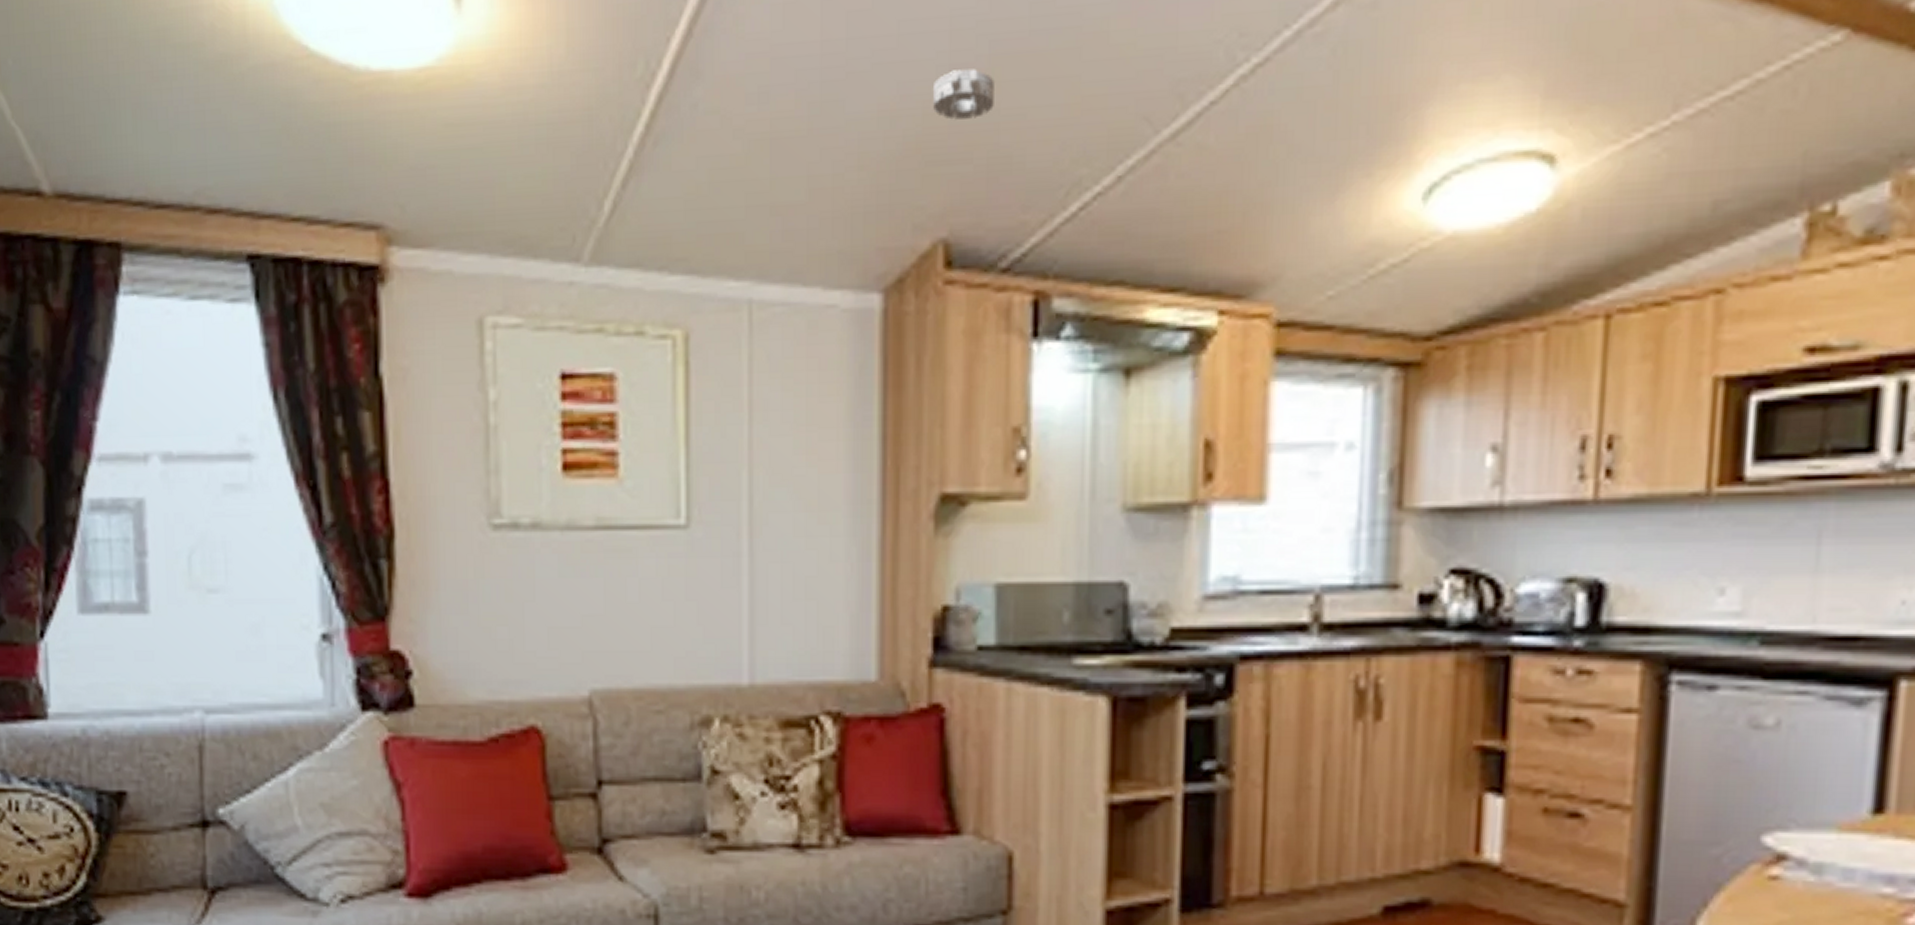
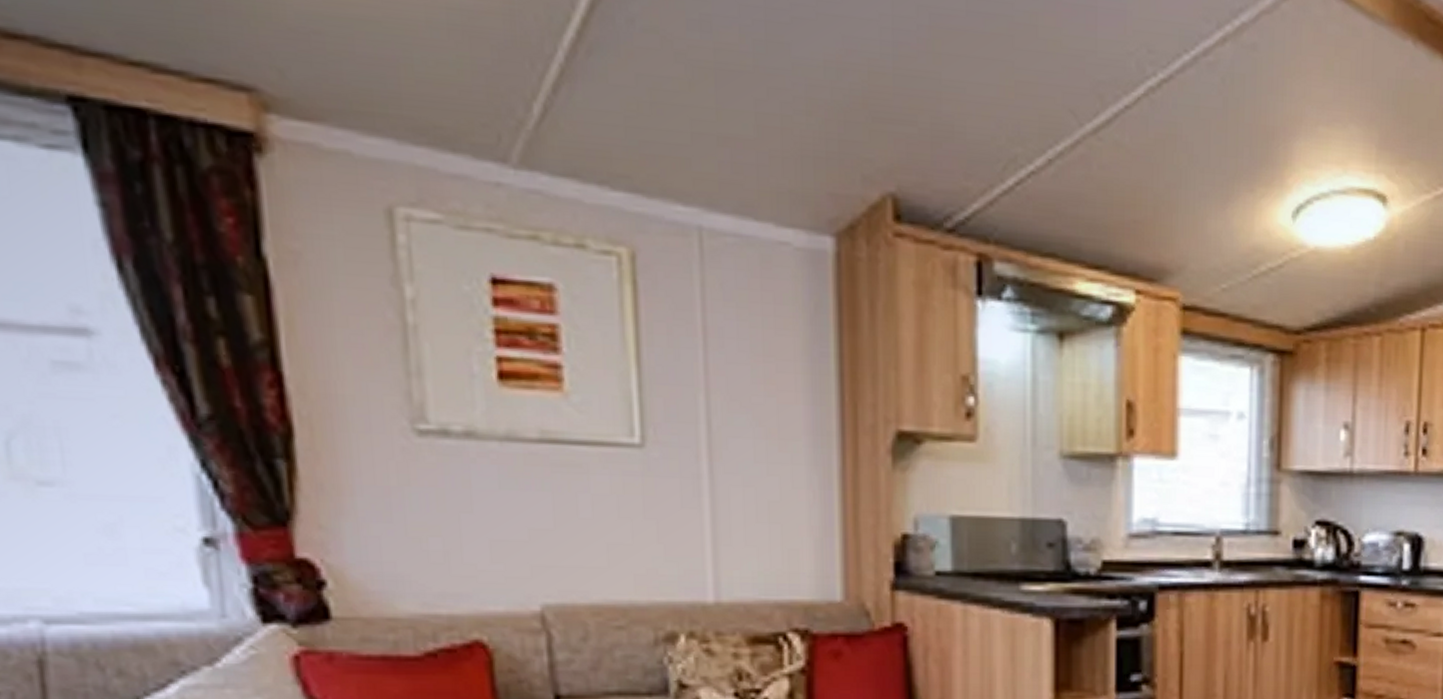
smoke detector: present [932,68,995,120] -> none [876,34,936,84]

